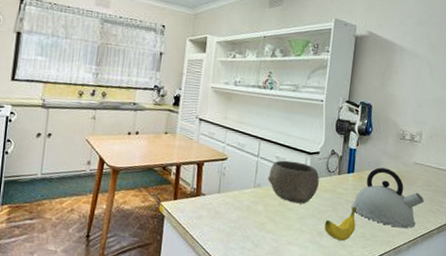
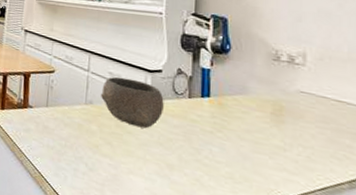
banana: present [324,206,357,242] -> none [175,138,219,180]
kettle: present [352,167,424,228] -> none [211,93,320,176]

